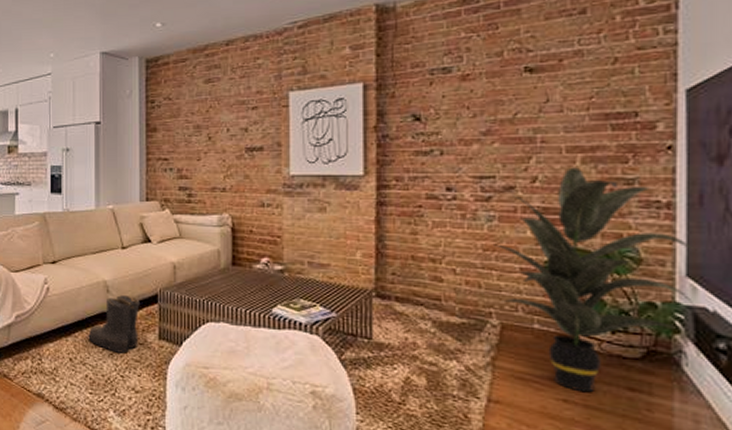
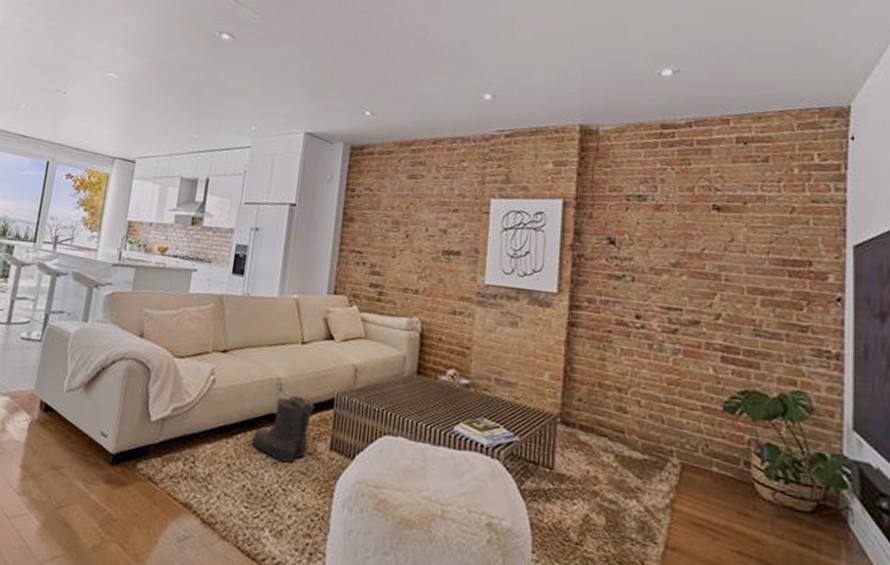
indoor plant: present [492,167,697,393] -> none [676,308,863,546]

